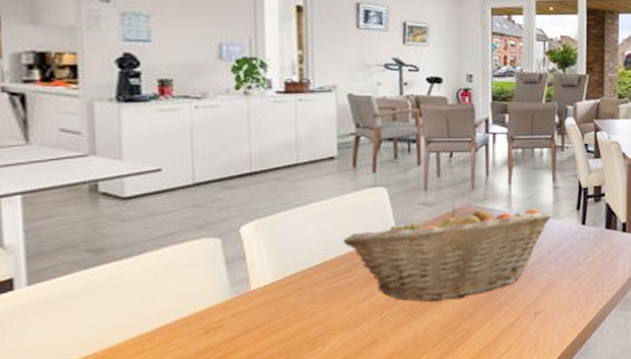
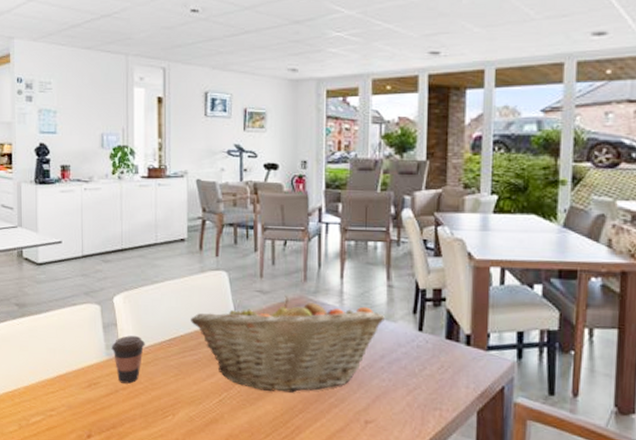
coffee cup: none [238,267,285,322] -> present [111,335,145,384]

